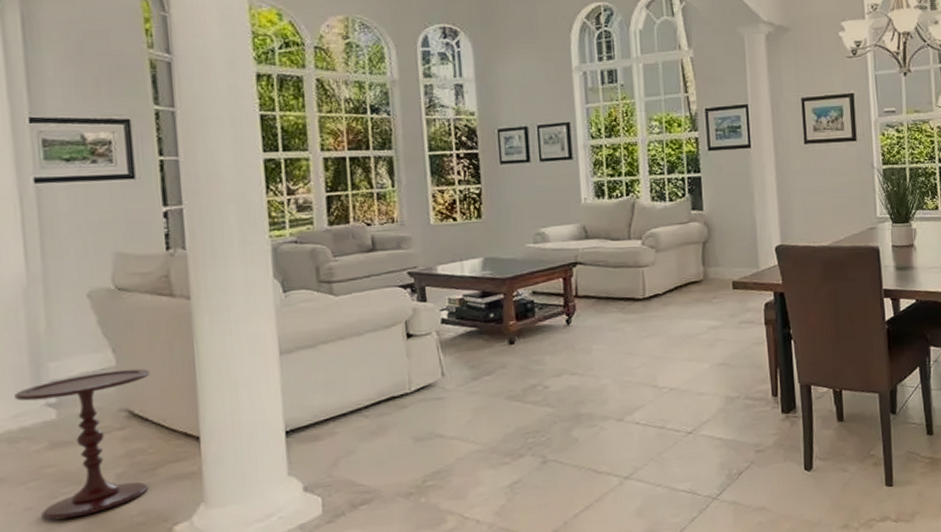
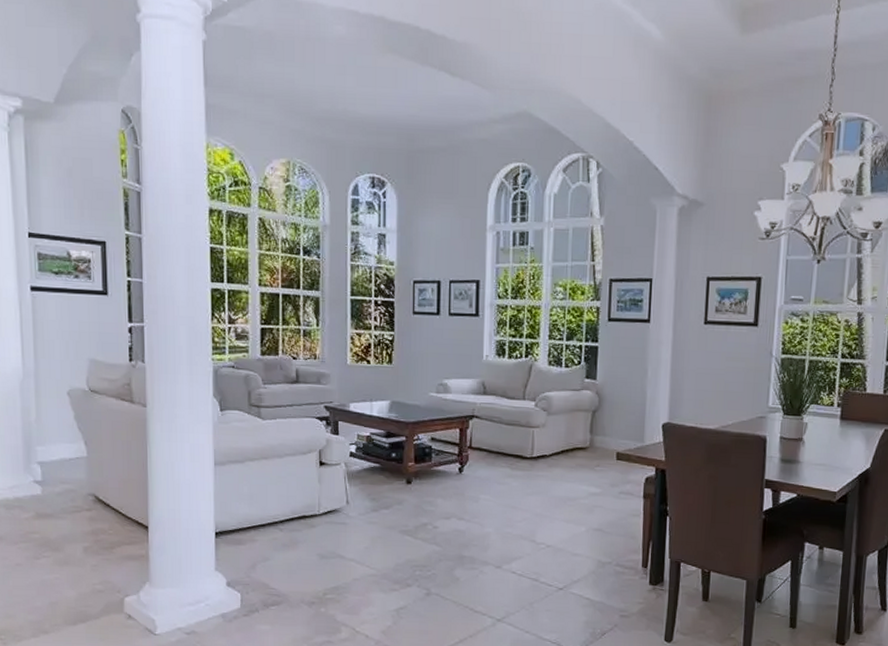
side table: present [14,368,150,521] -> none [11,460,113,578]

